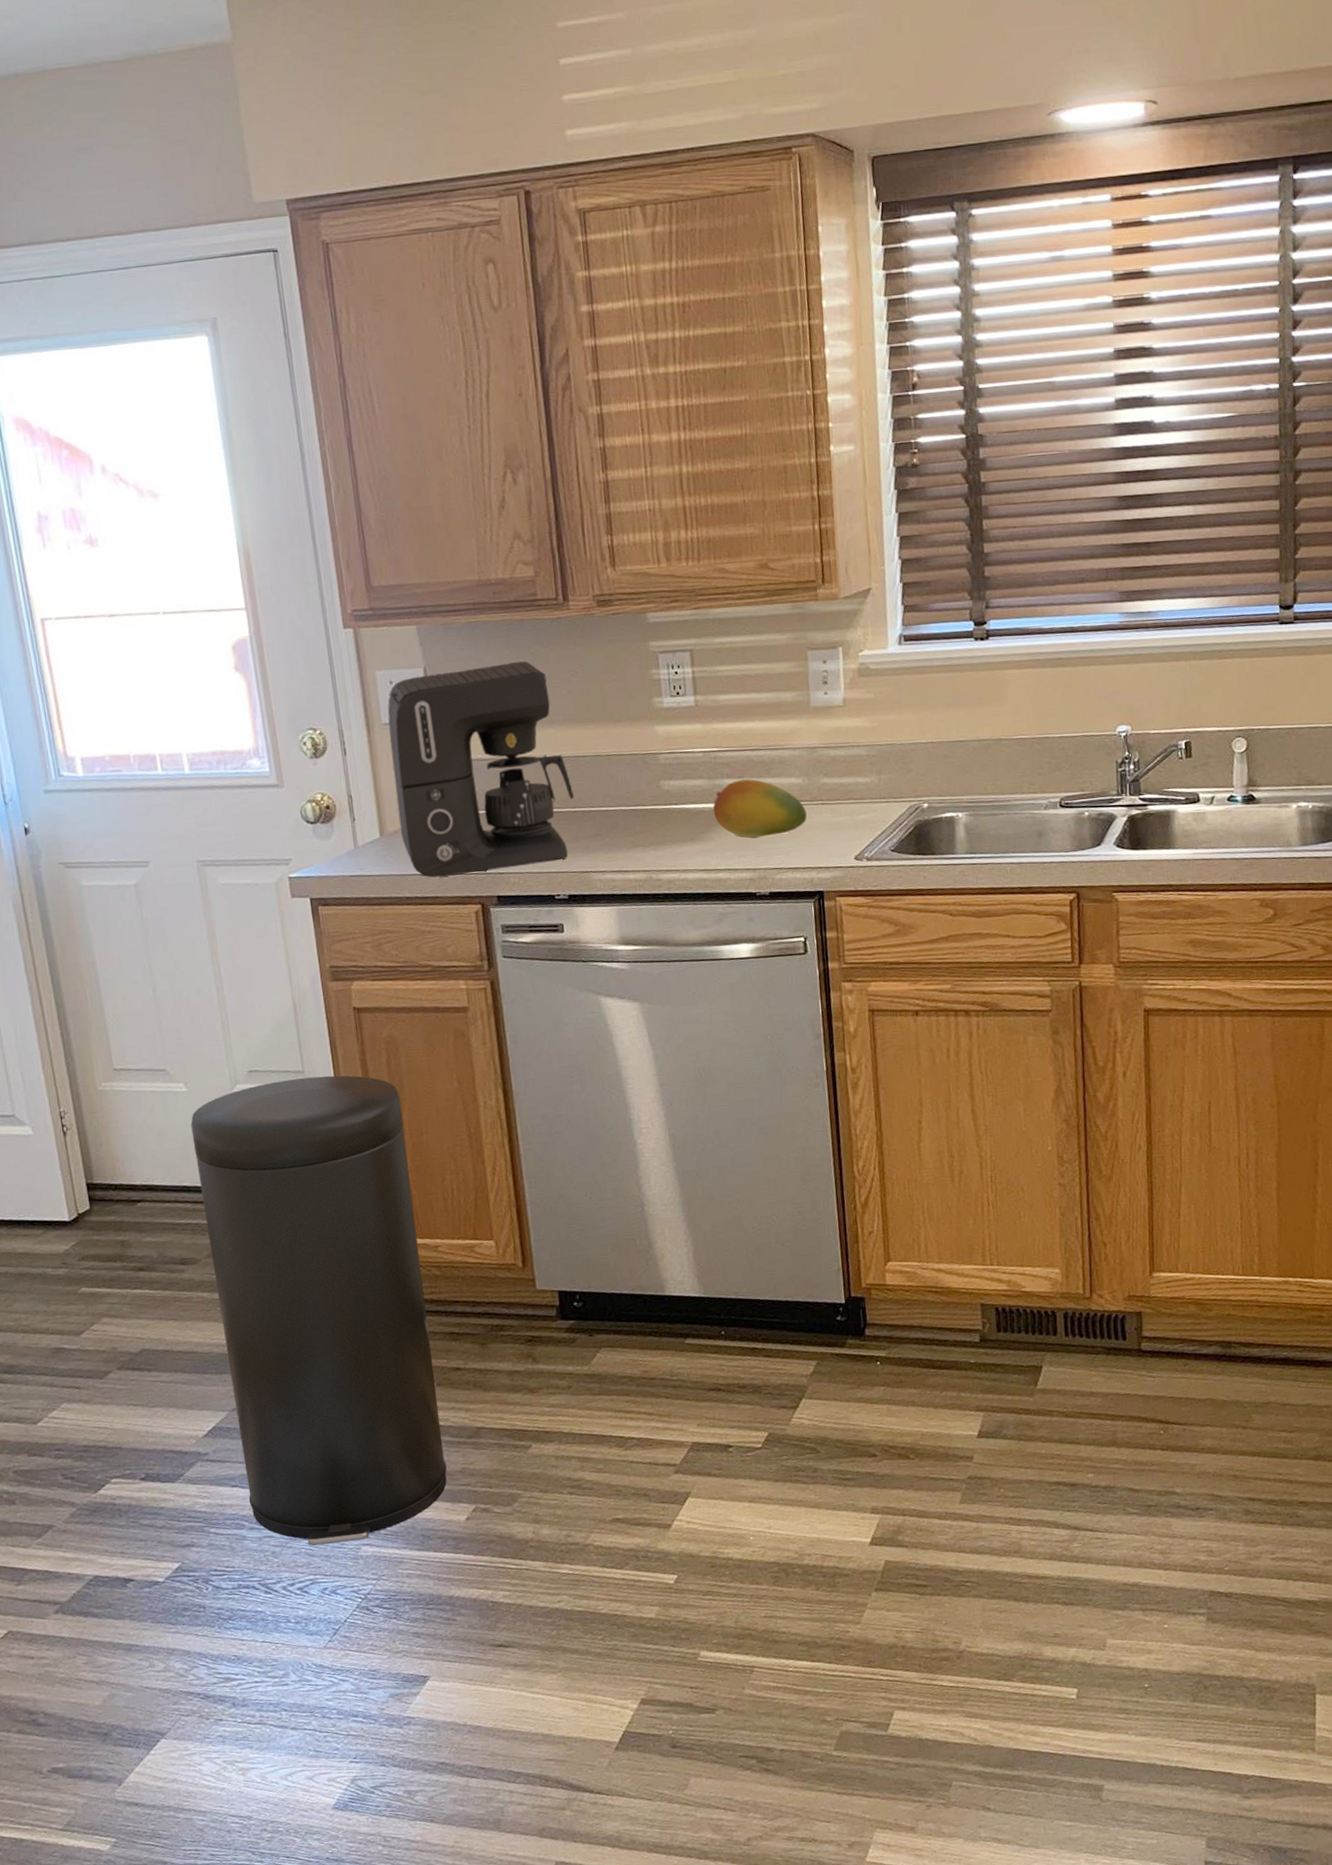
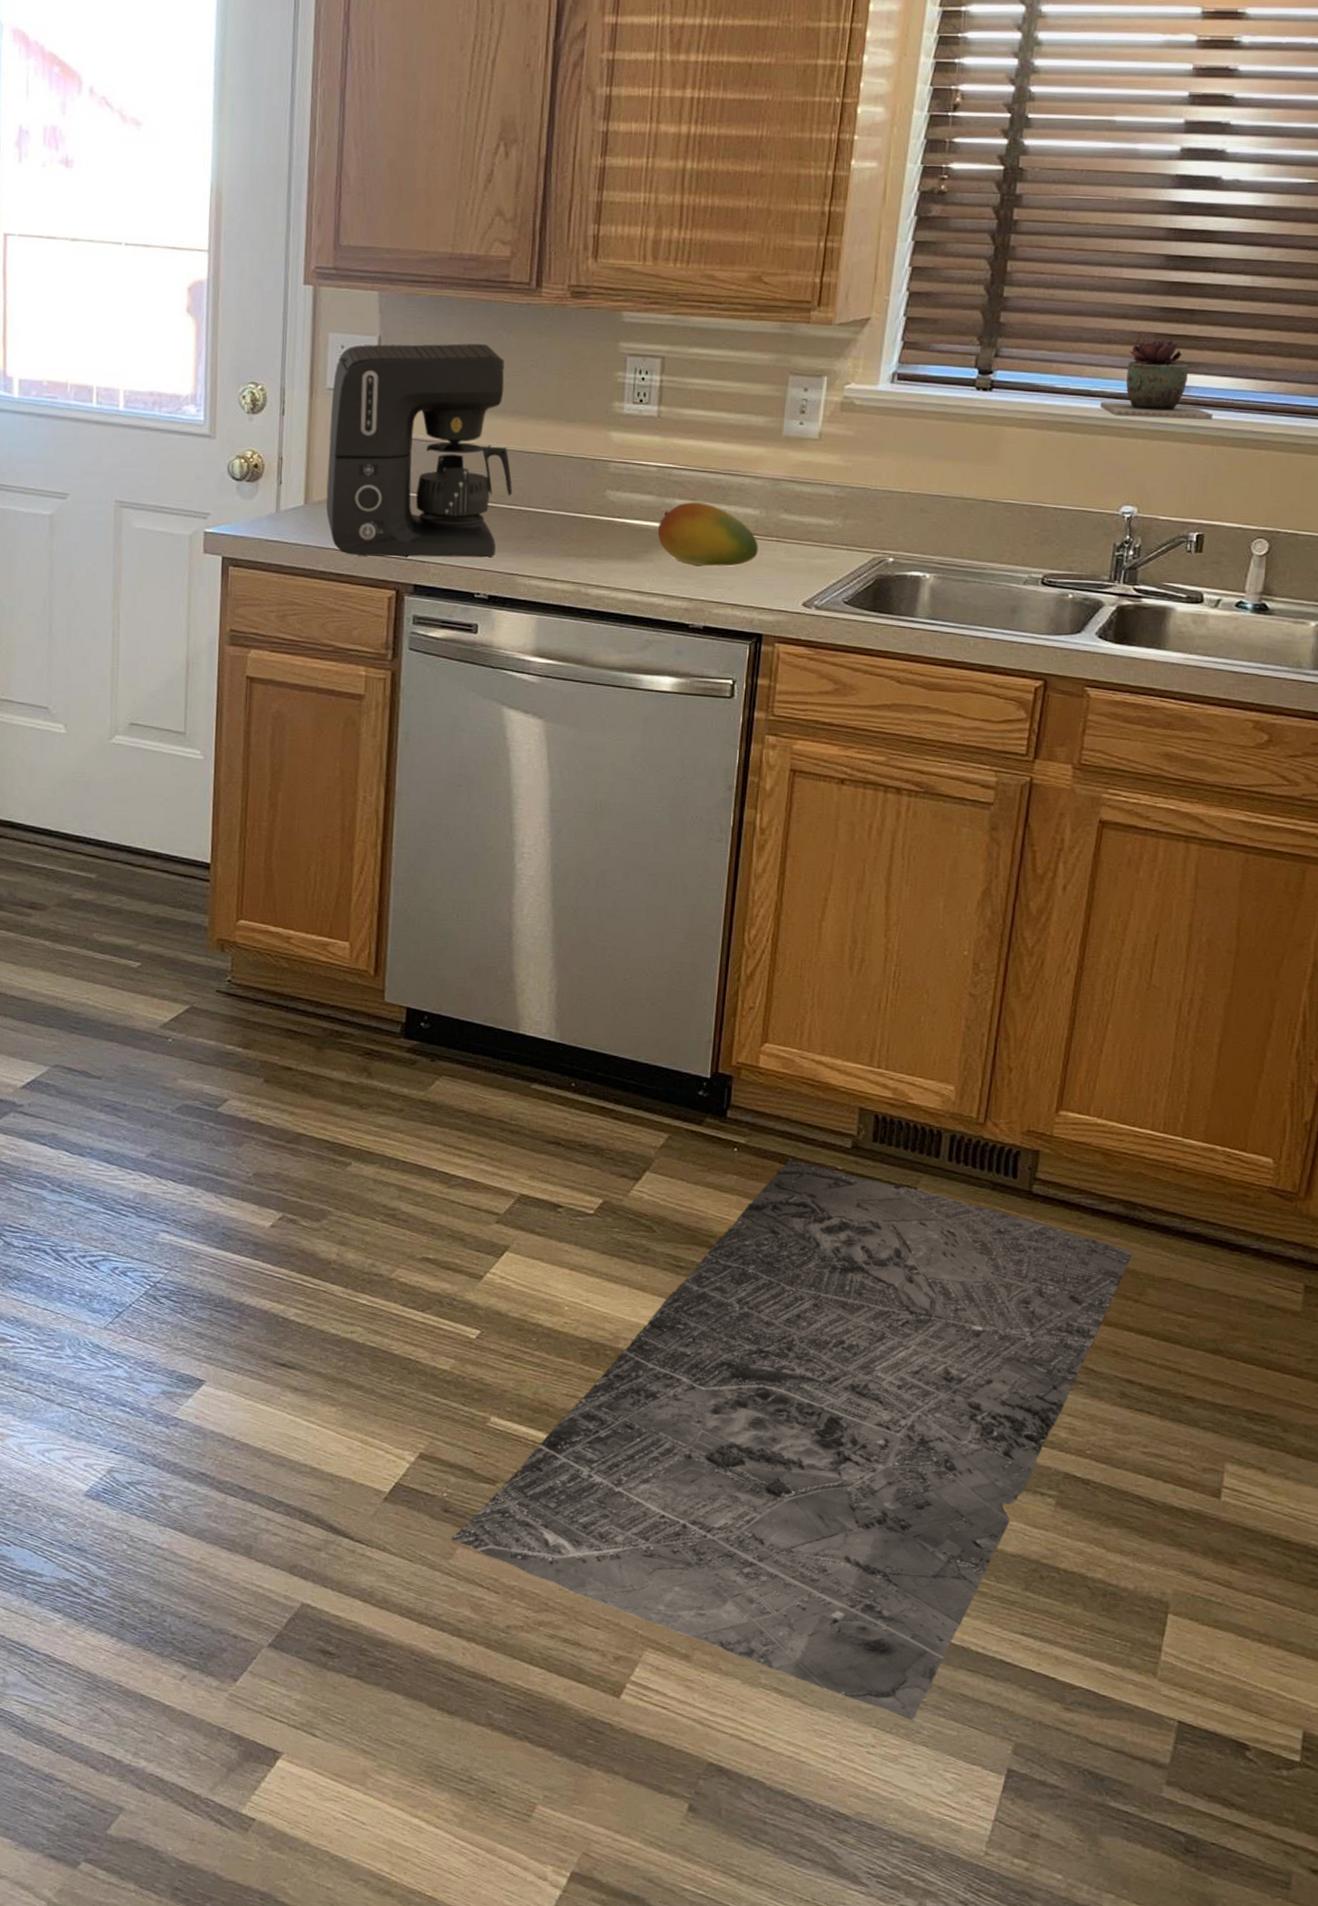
pedal bin: present [190,1075,447,1546] -> none [56,738,279,1226]
floor mat: none [683,1361,1236,1839] -> present [451,1159,1134,1719]
succulent plant: none [1083,571,1182,647] -> present [1099,339,1214,420]

